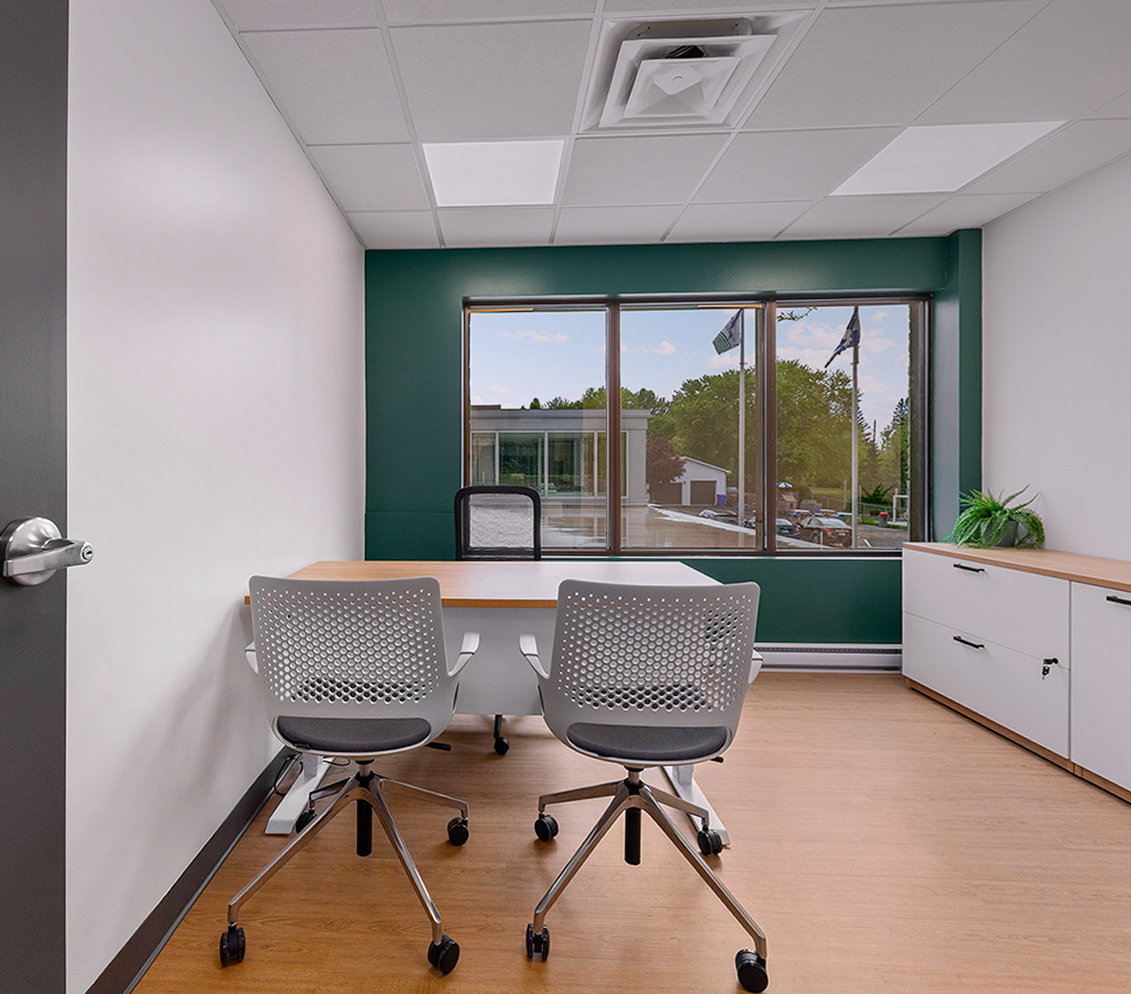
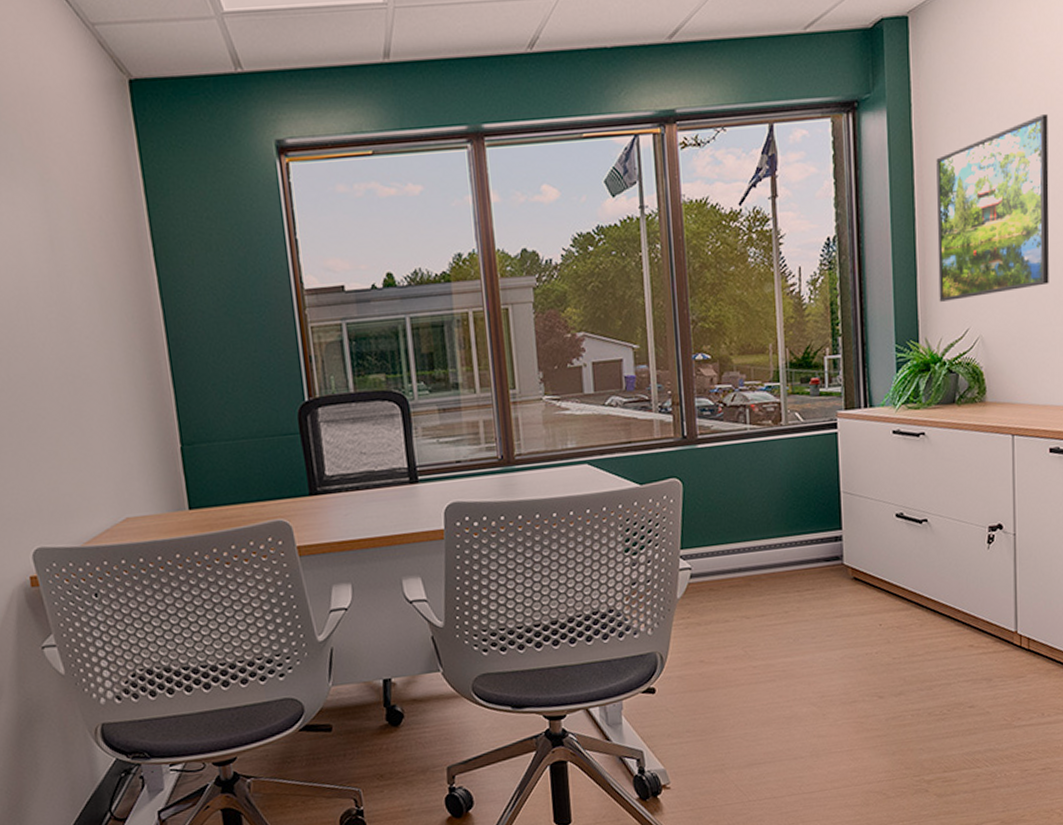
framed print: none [1002,312,1110,459] -> present [936,114,1050,302]

